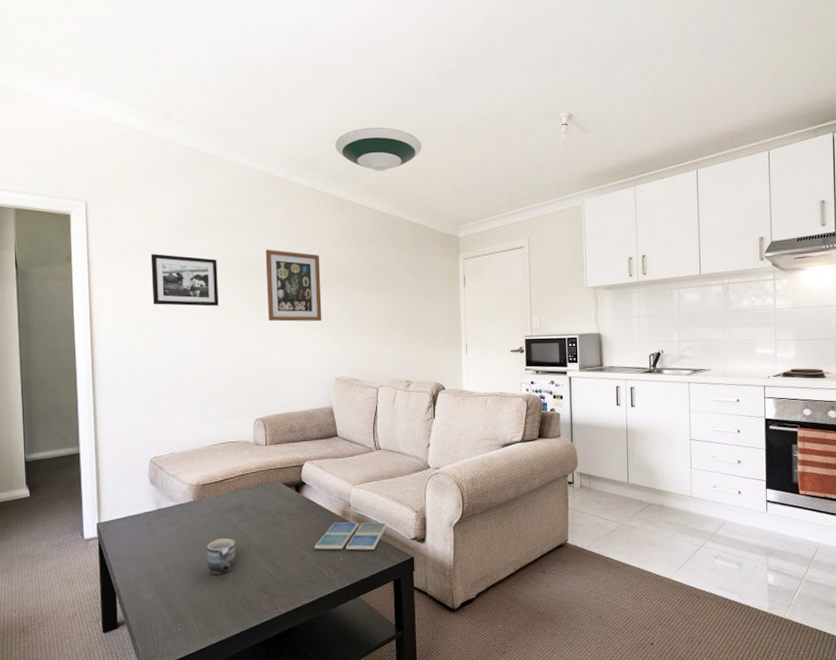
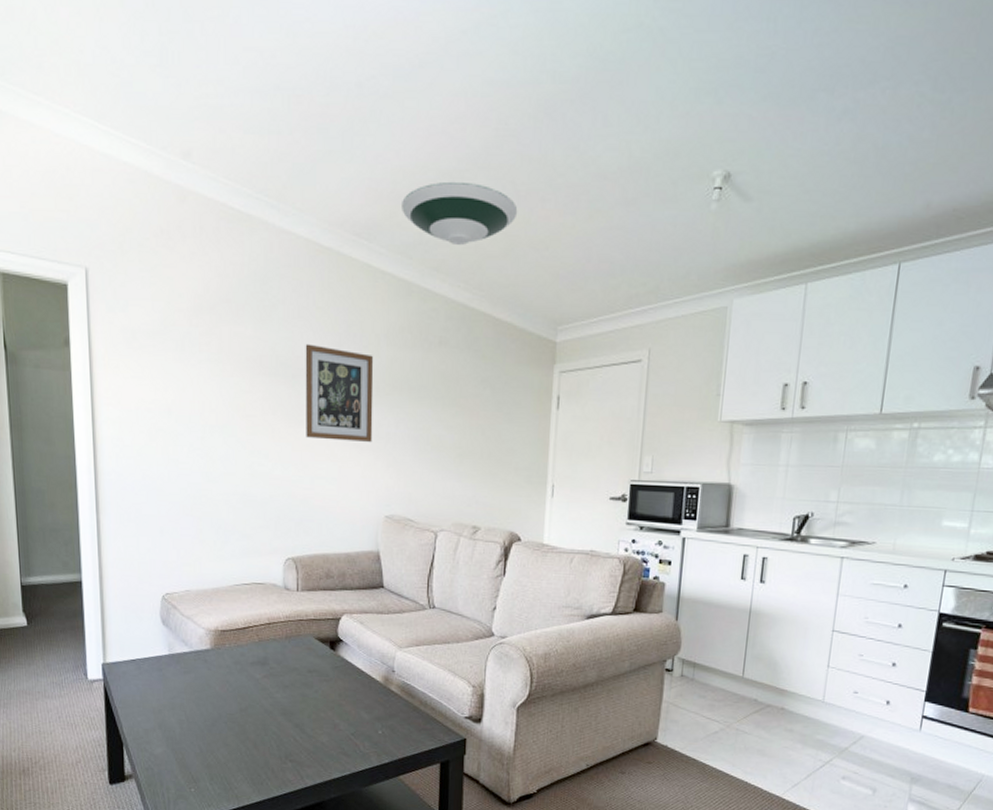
picture frame: present [150,254,219,306] -> none [164,342,246,414]
mug: present [206,538,236,576] -> none [224,694,258,736]
drink coaster: present [314,522,388,550] -> none [349,689,437,725]

